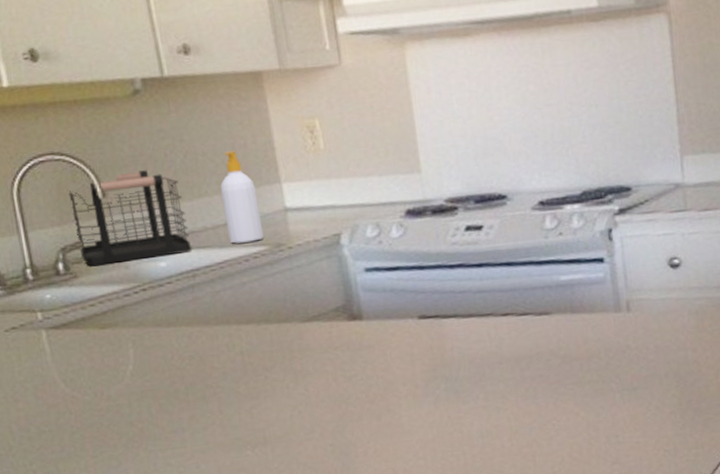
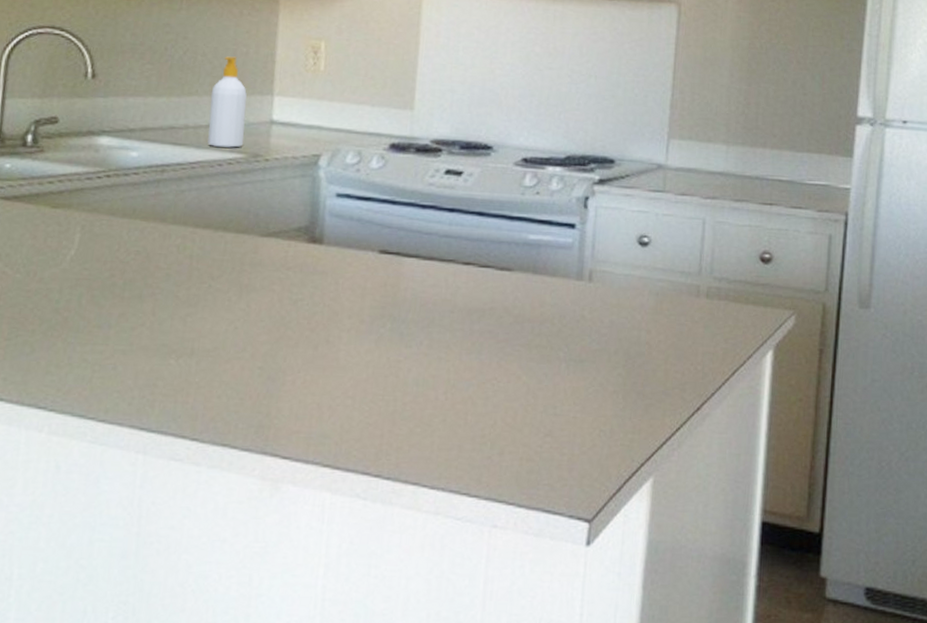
dish rack: present [67,170,192,267] -> none [53,59,172,147]

